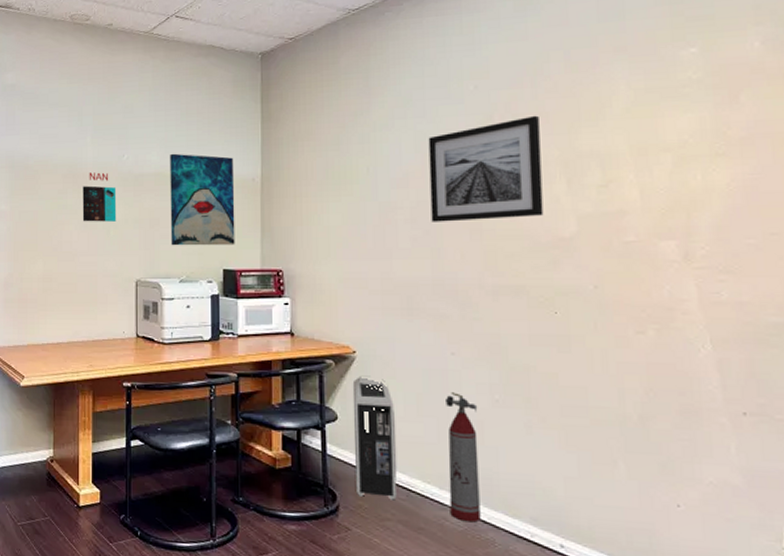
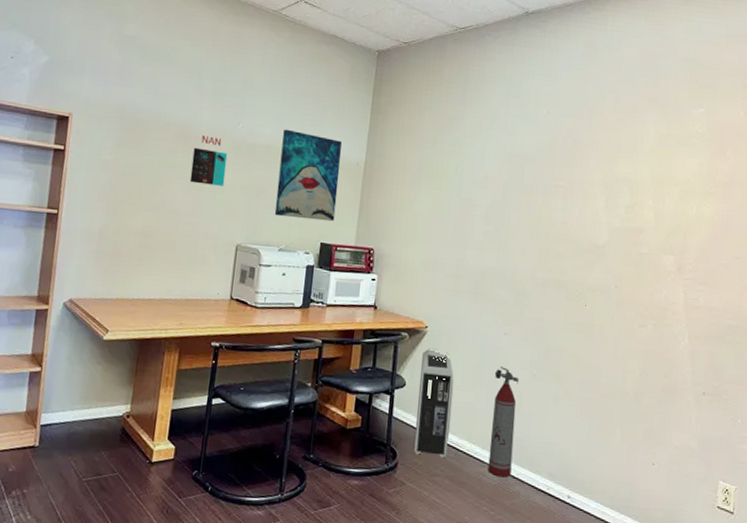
wall art: present [428,115,544,222] -> none [501,142,591,226]

